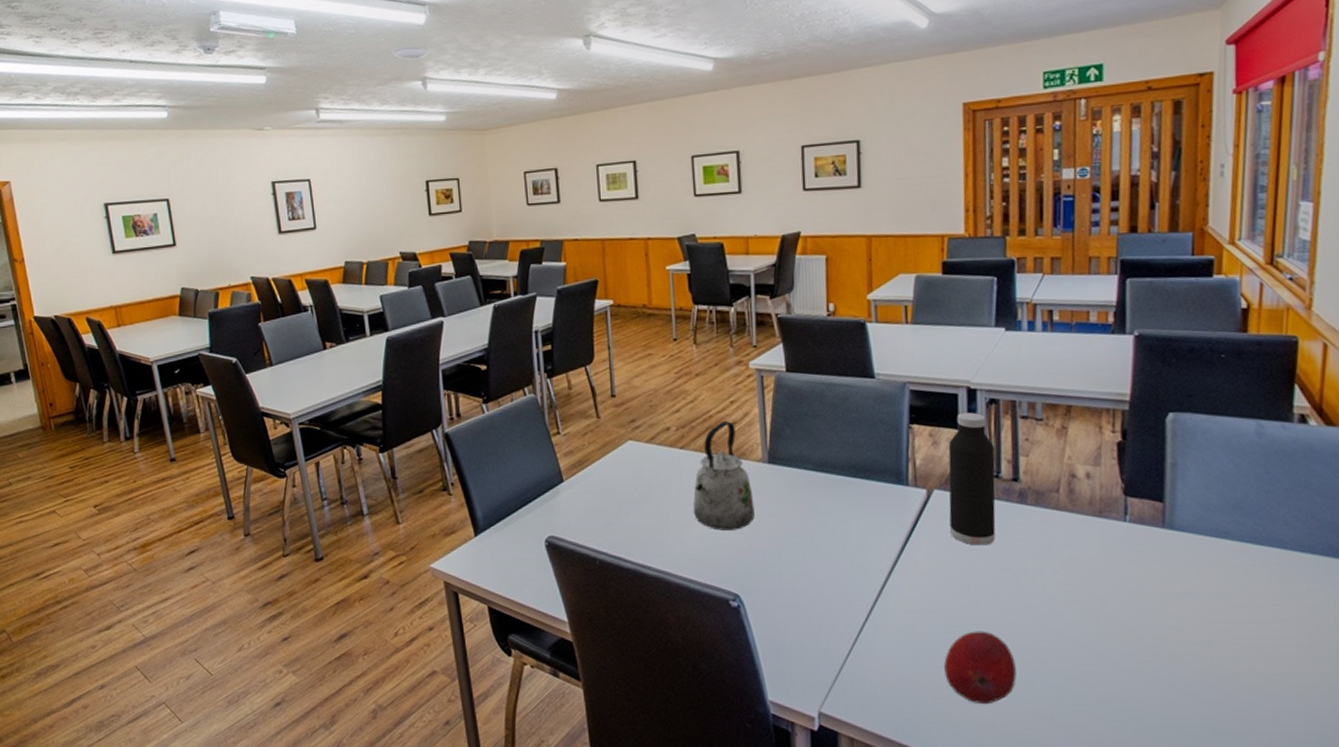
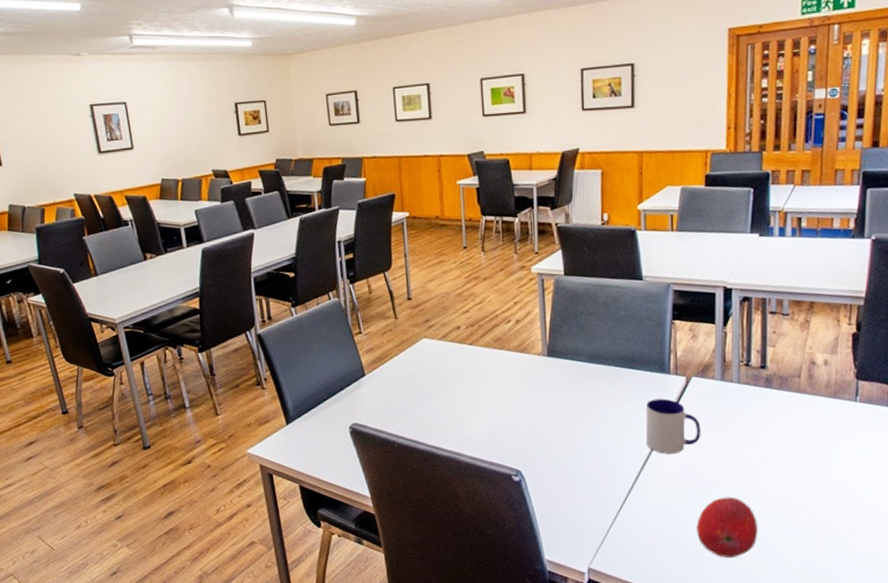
kettle: present [693,421,755,531] -> none [480,320,535,416]
mug: none [881,514,946,579] -> present [645,398,701,454]
water bottle: present [948,412,996,546] -> none [704,309,746,425]

